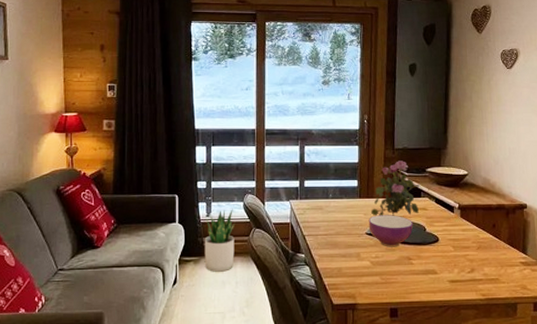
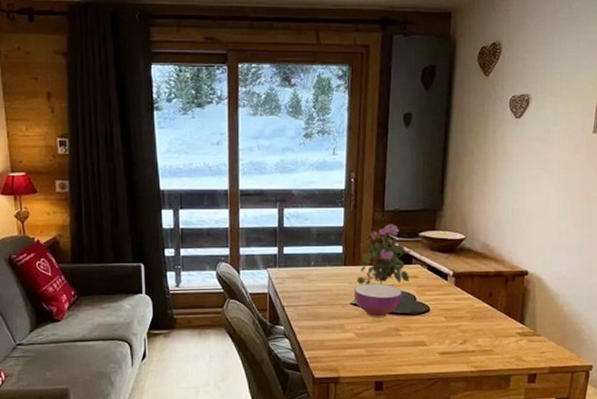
planter: present [204,209,235,272] -> none [174,278,208,346]

